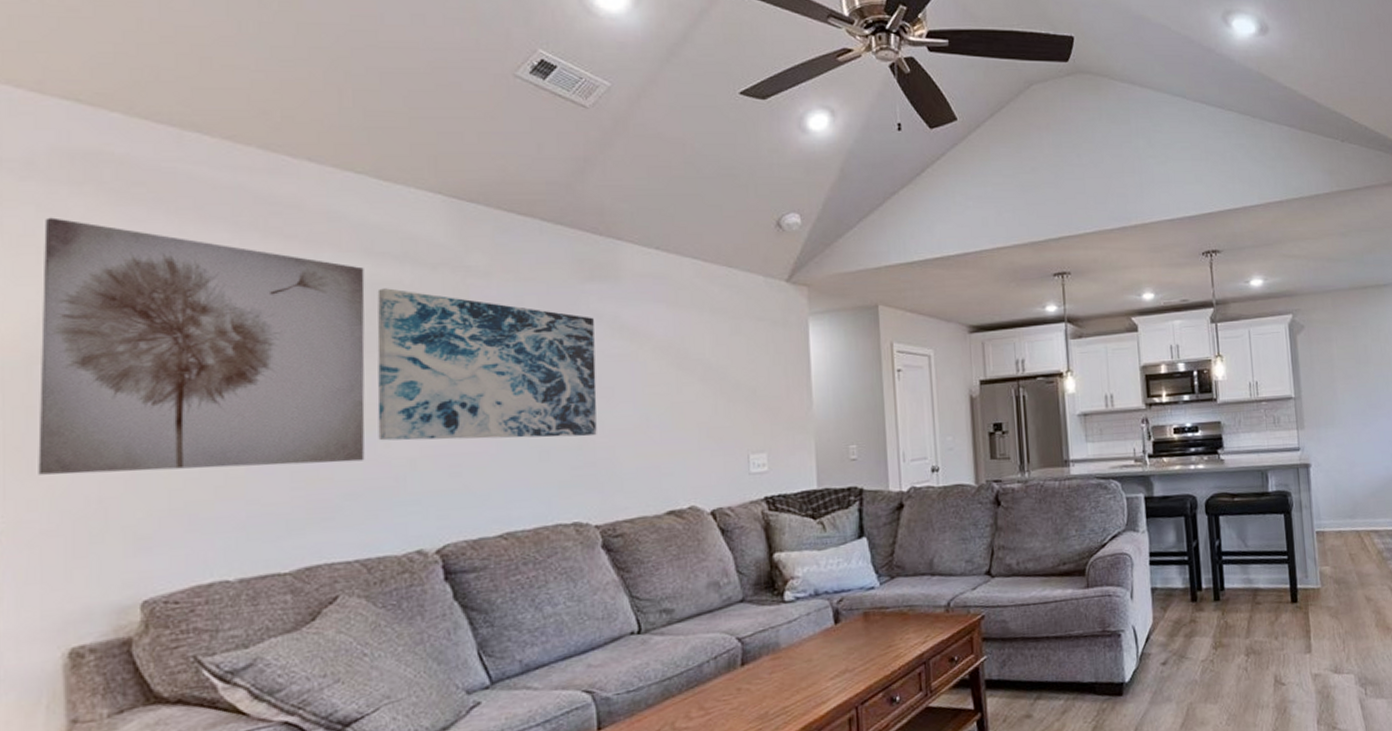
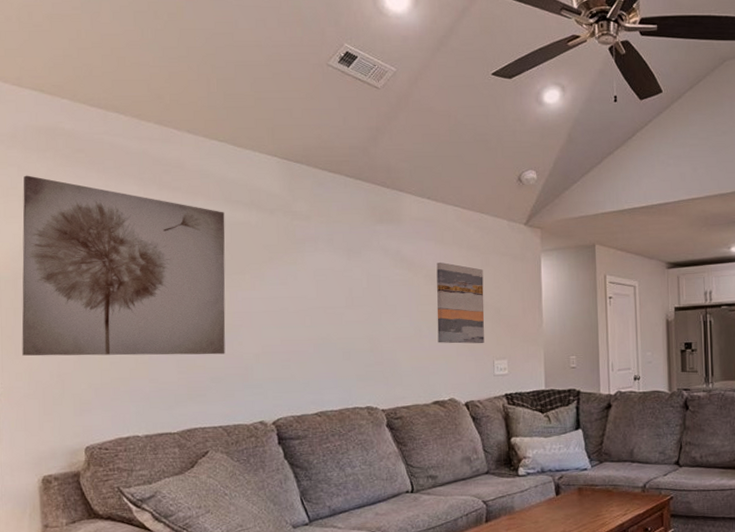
wall art: present [377,288,597,441] -> none [233,227,384,342]
wall art: none [669,330,736,435] -> present [436,262,485,344]

